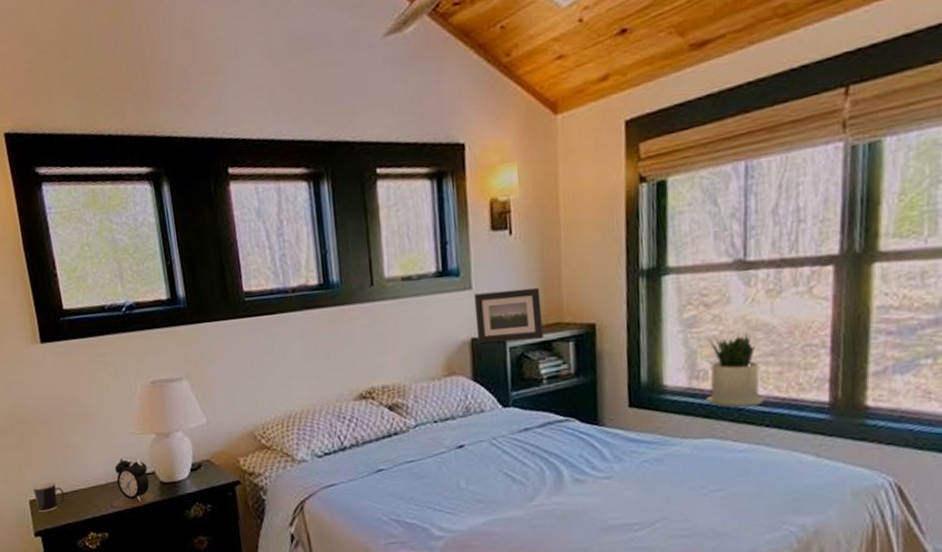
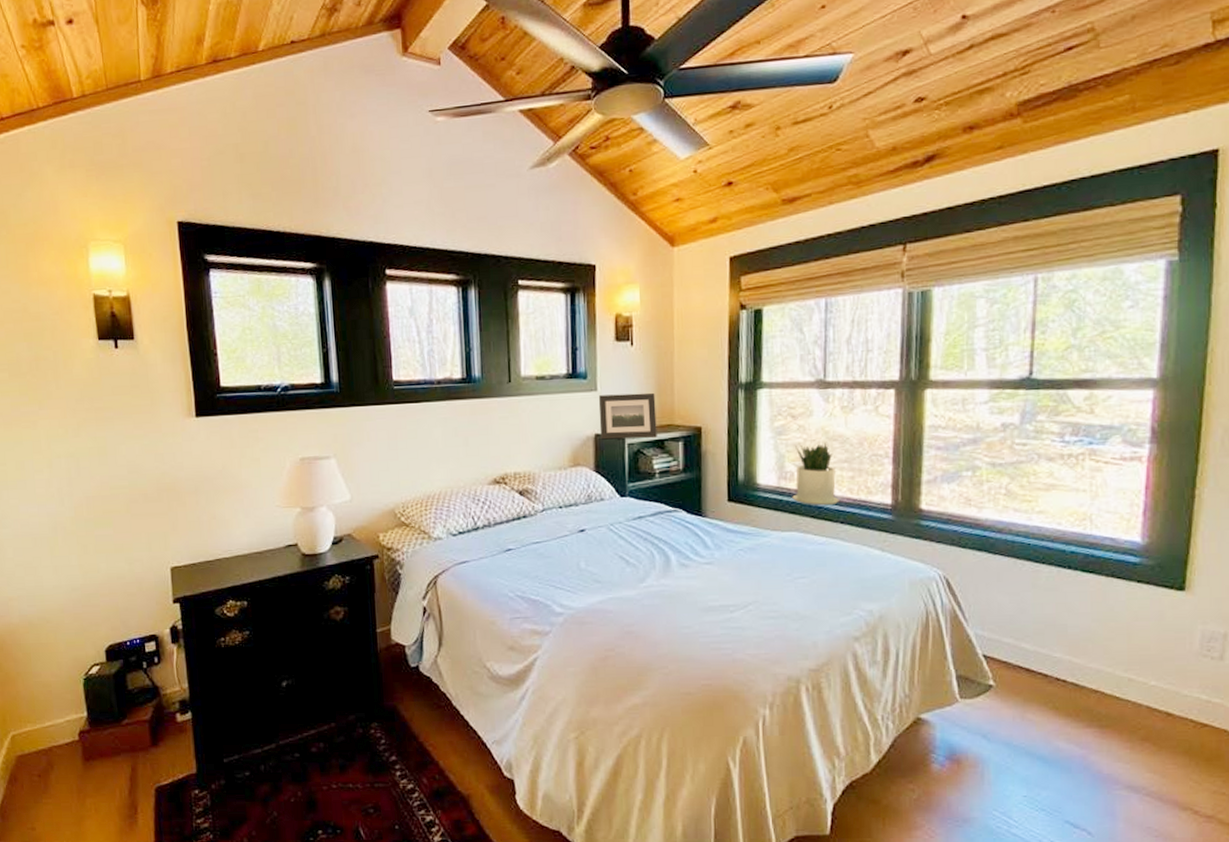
mug: present [33,482,65,513] -> none [176,550,206,580]
alarm clock: present [111,456,156,509] -> none [252,528,297,578]

